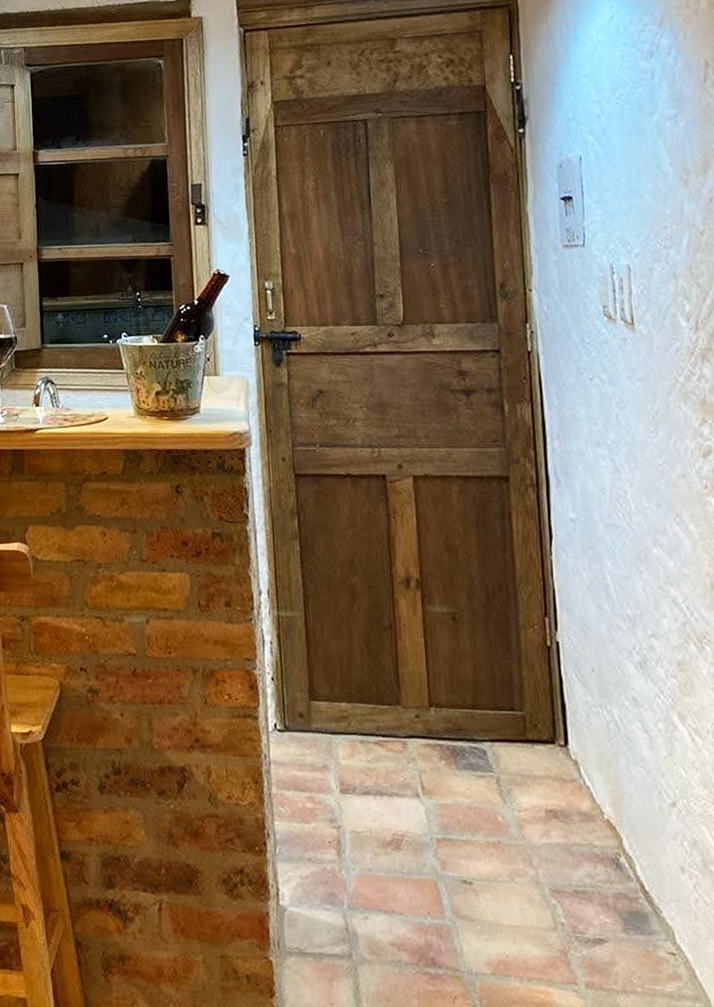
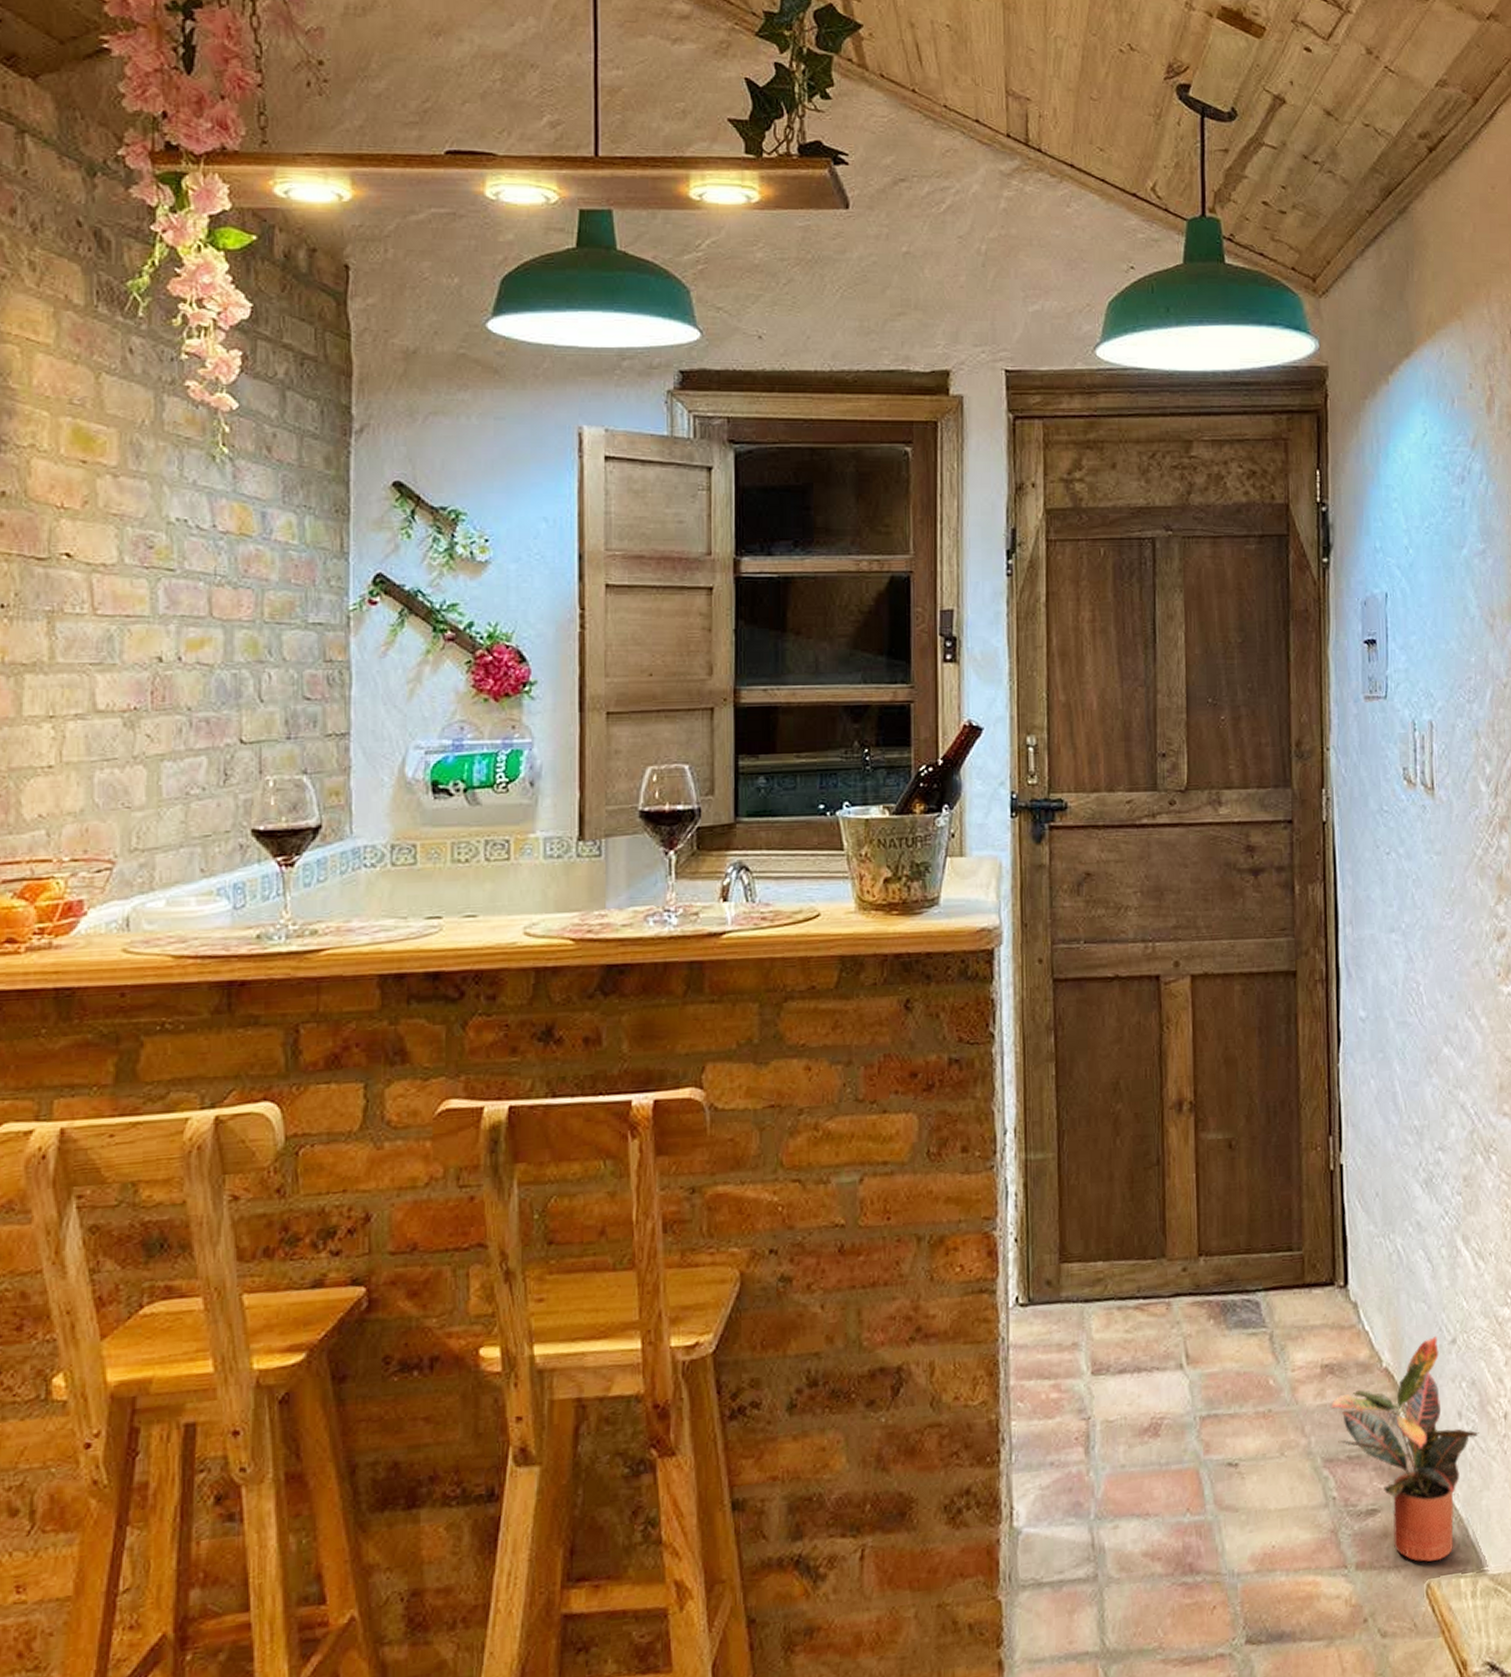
potted plant: none [556,797,703,993] -> present [1331,1335,1479,1562]

